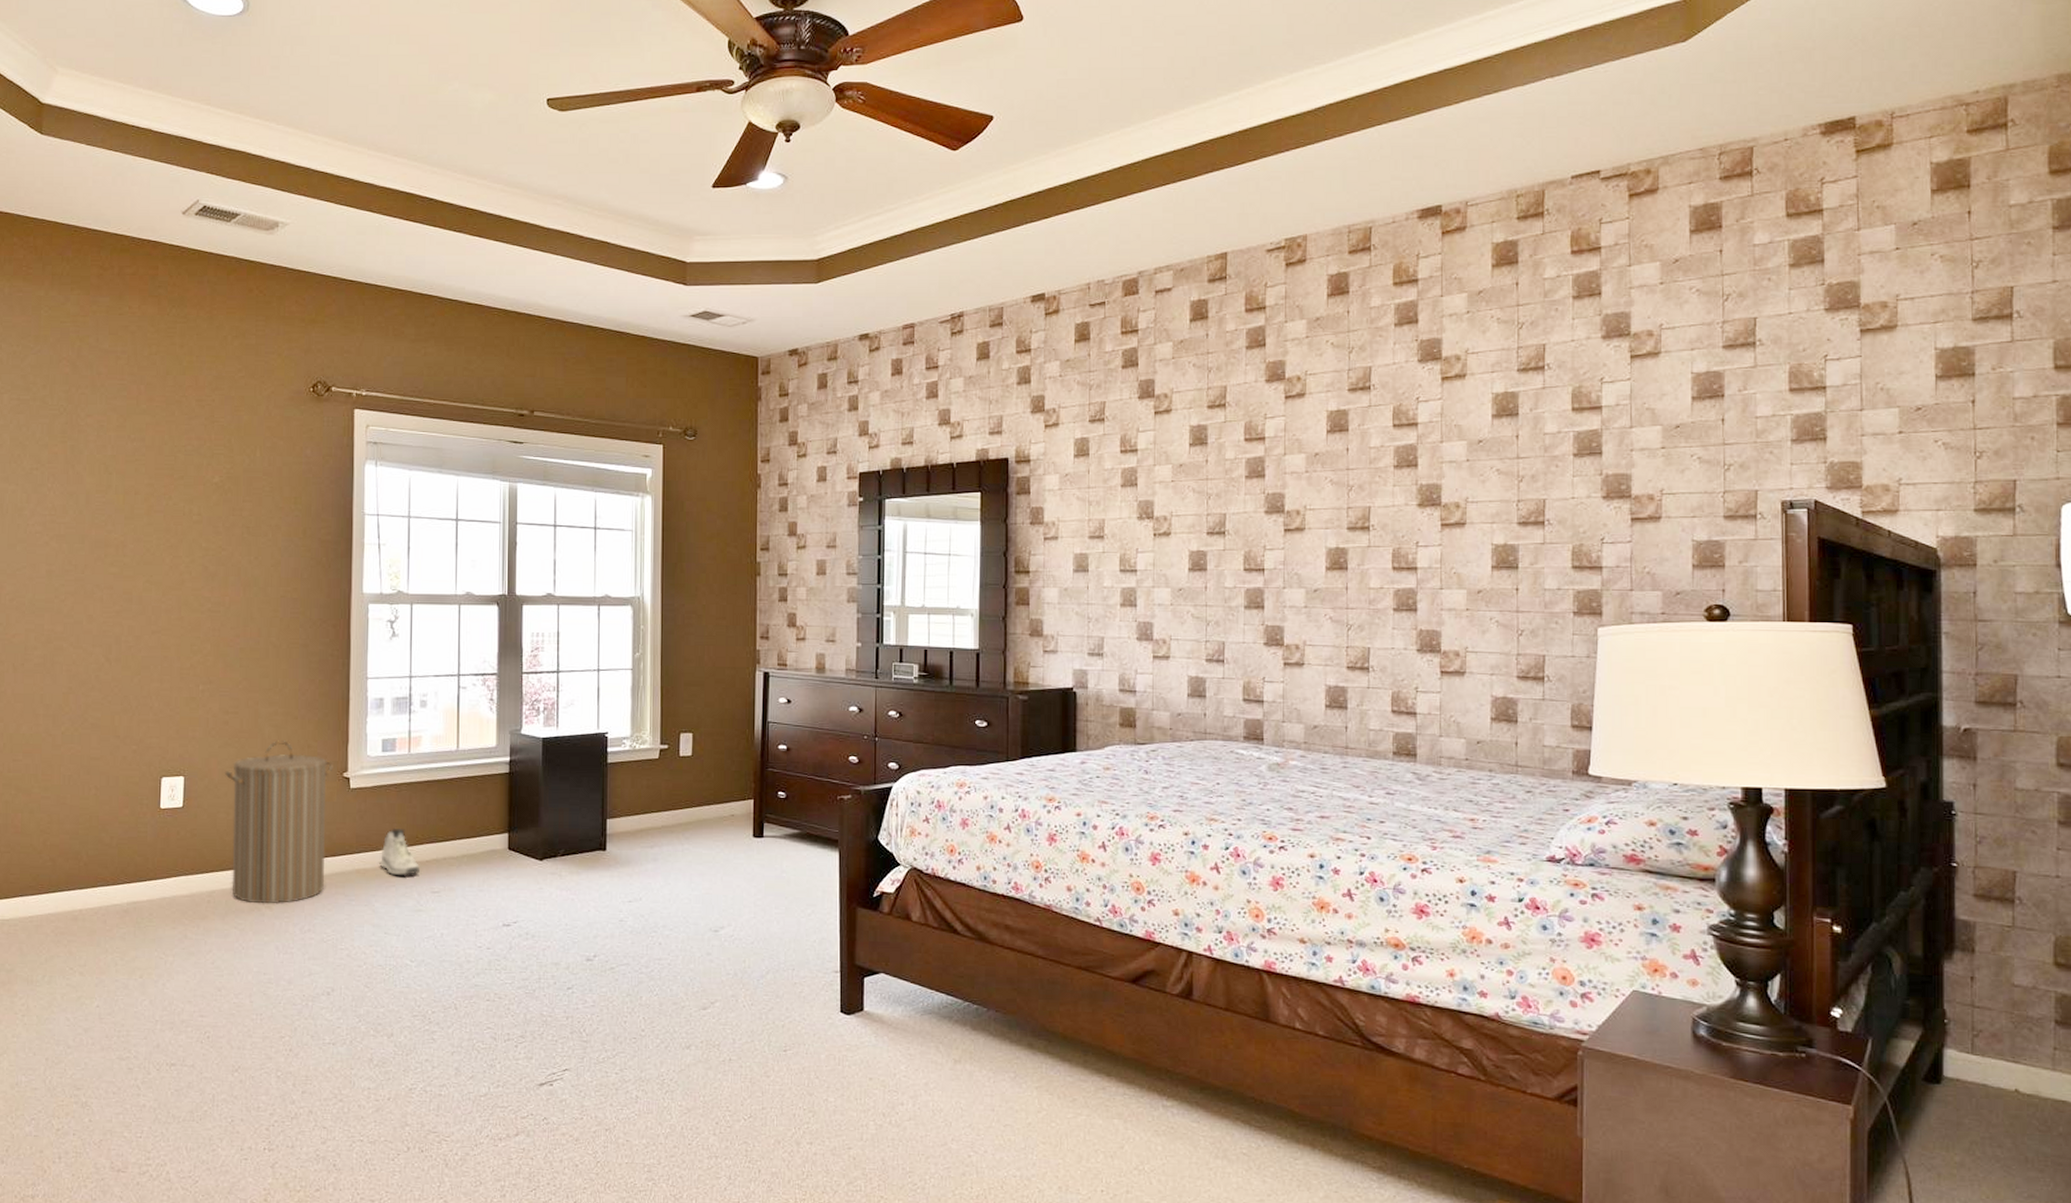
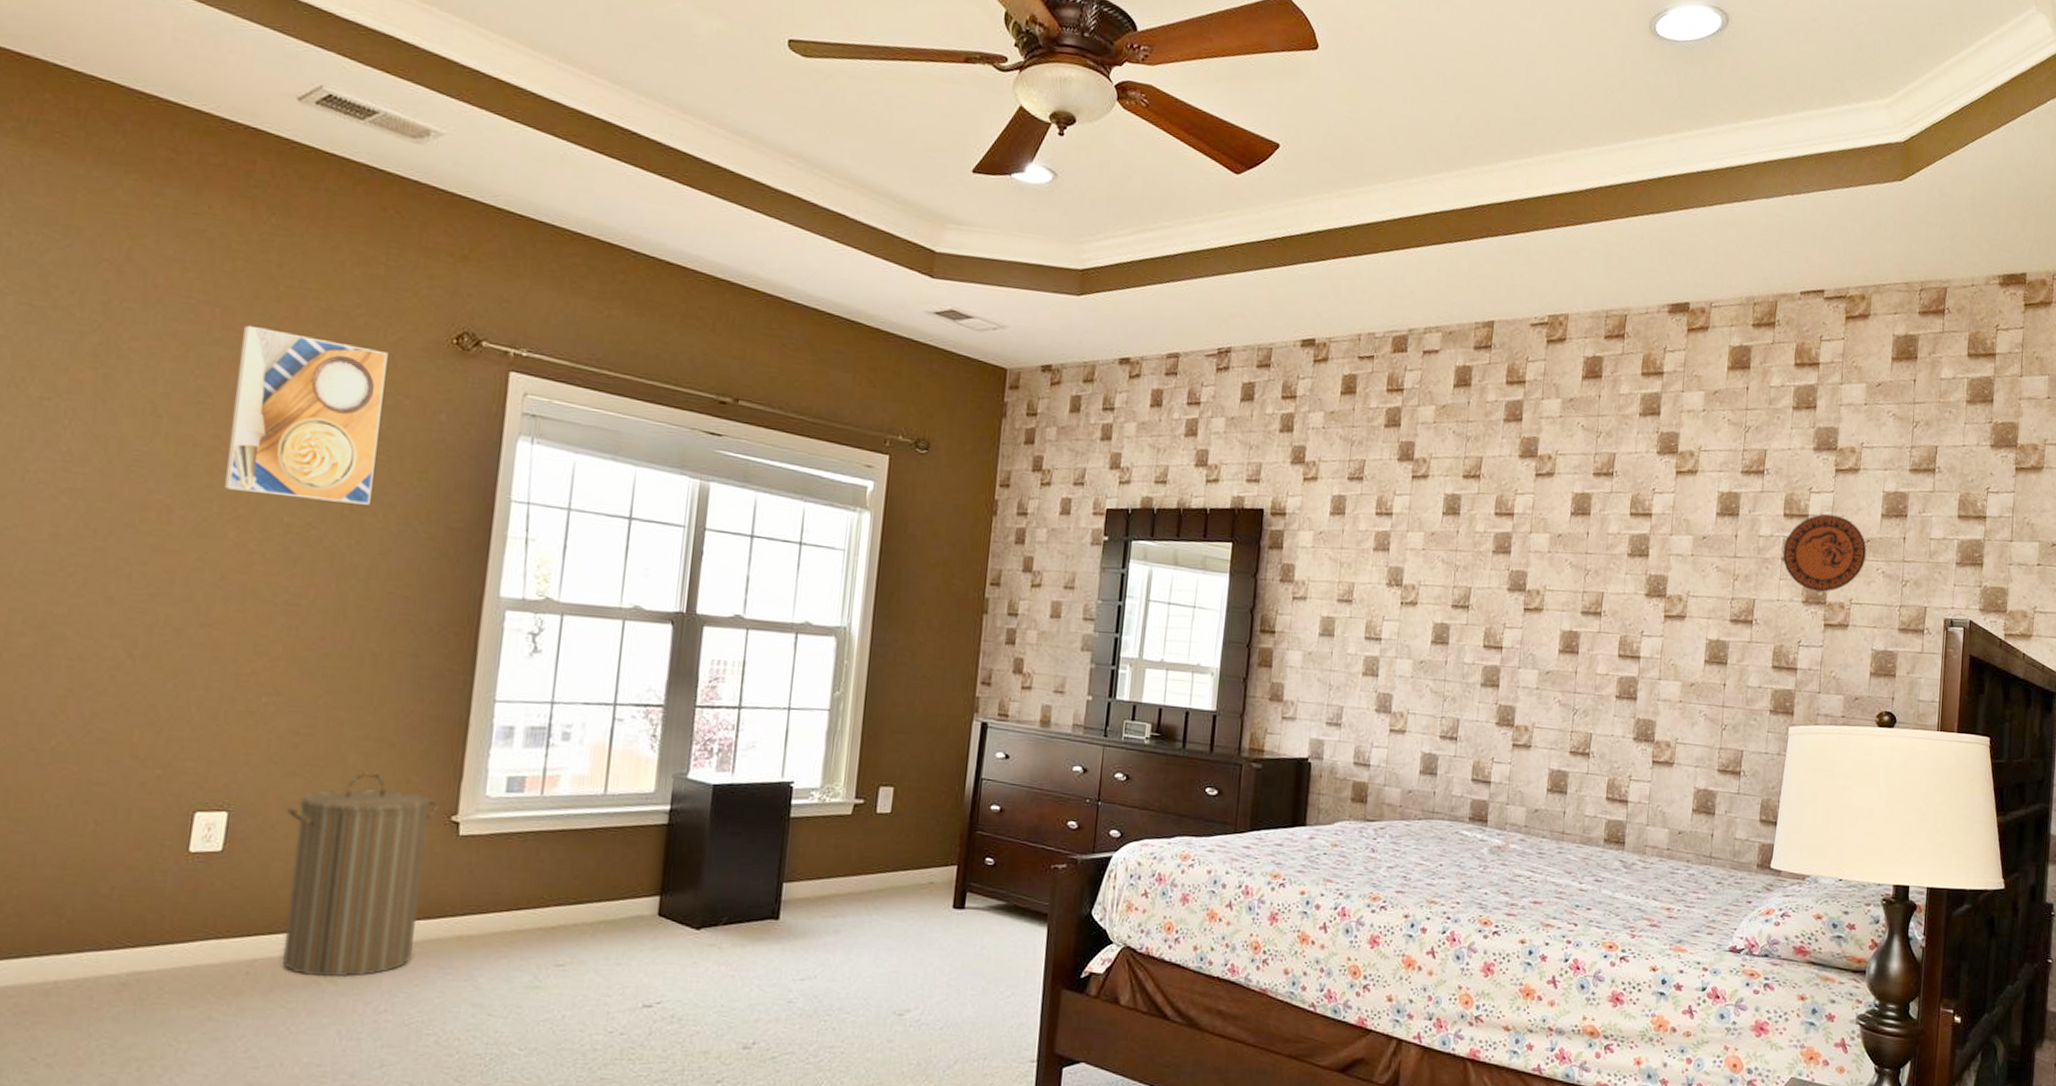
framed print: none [158,395,264,528] -> present [223,324,388,505]
sneaker: present [379,829,419,876] -> none [489,887,542,945]
decorative plate: none [1574,403,1677,485] -> present [1783,514,1867,592]

